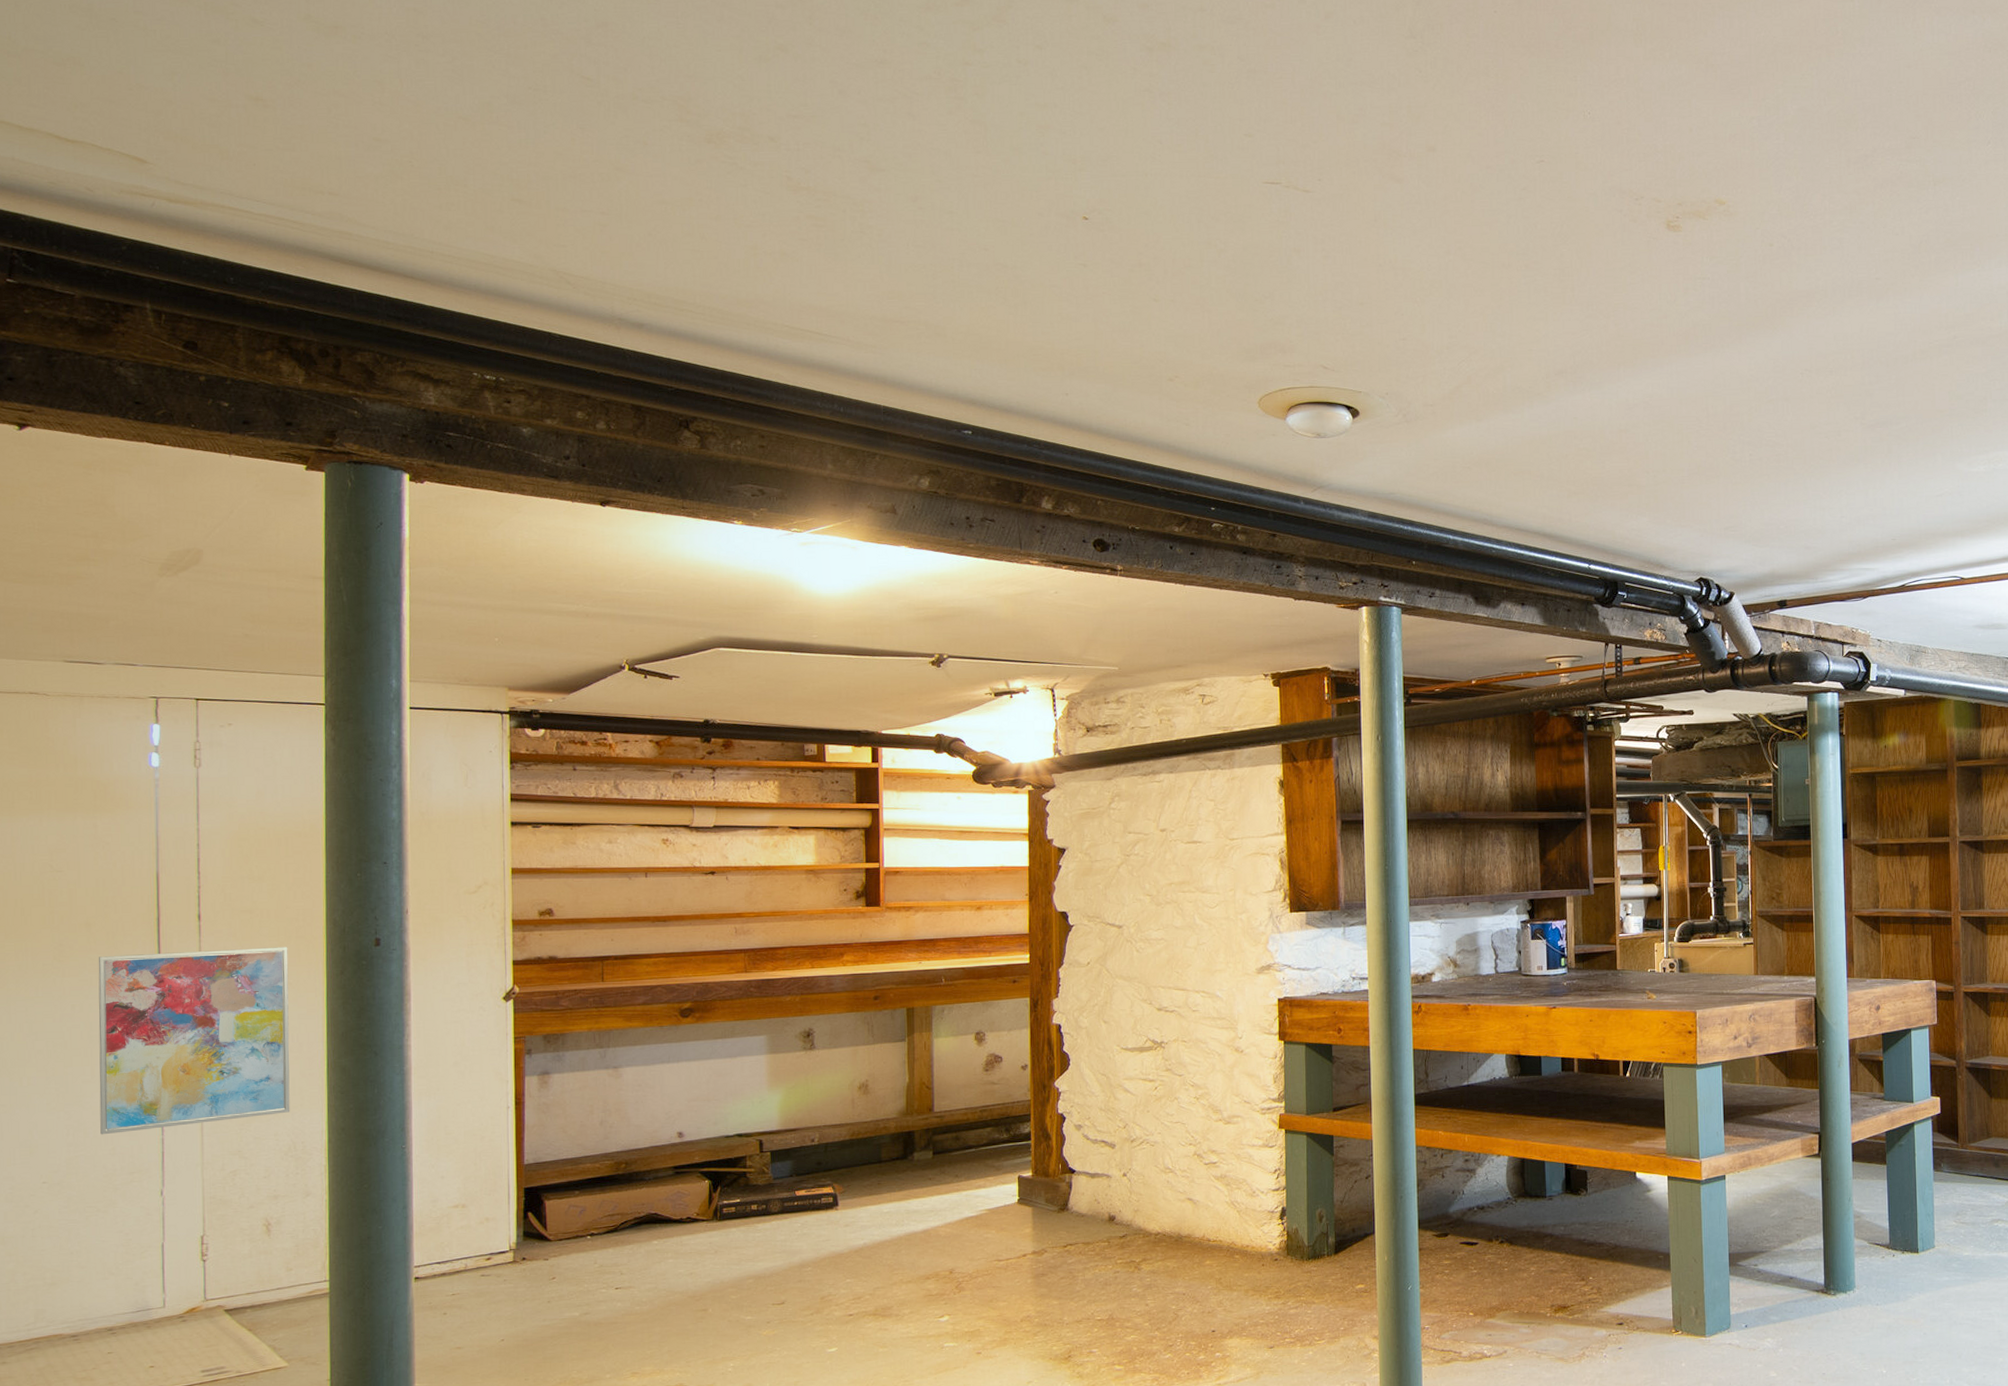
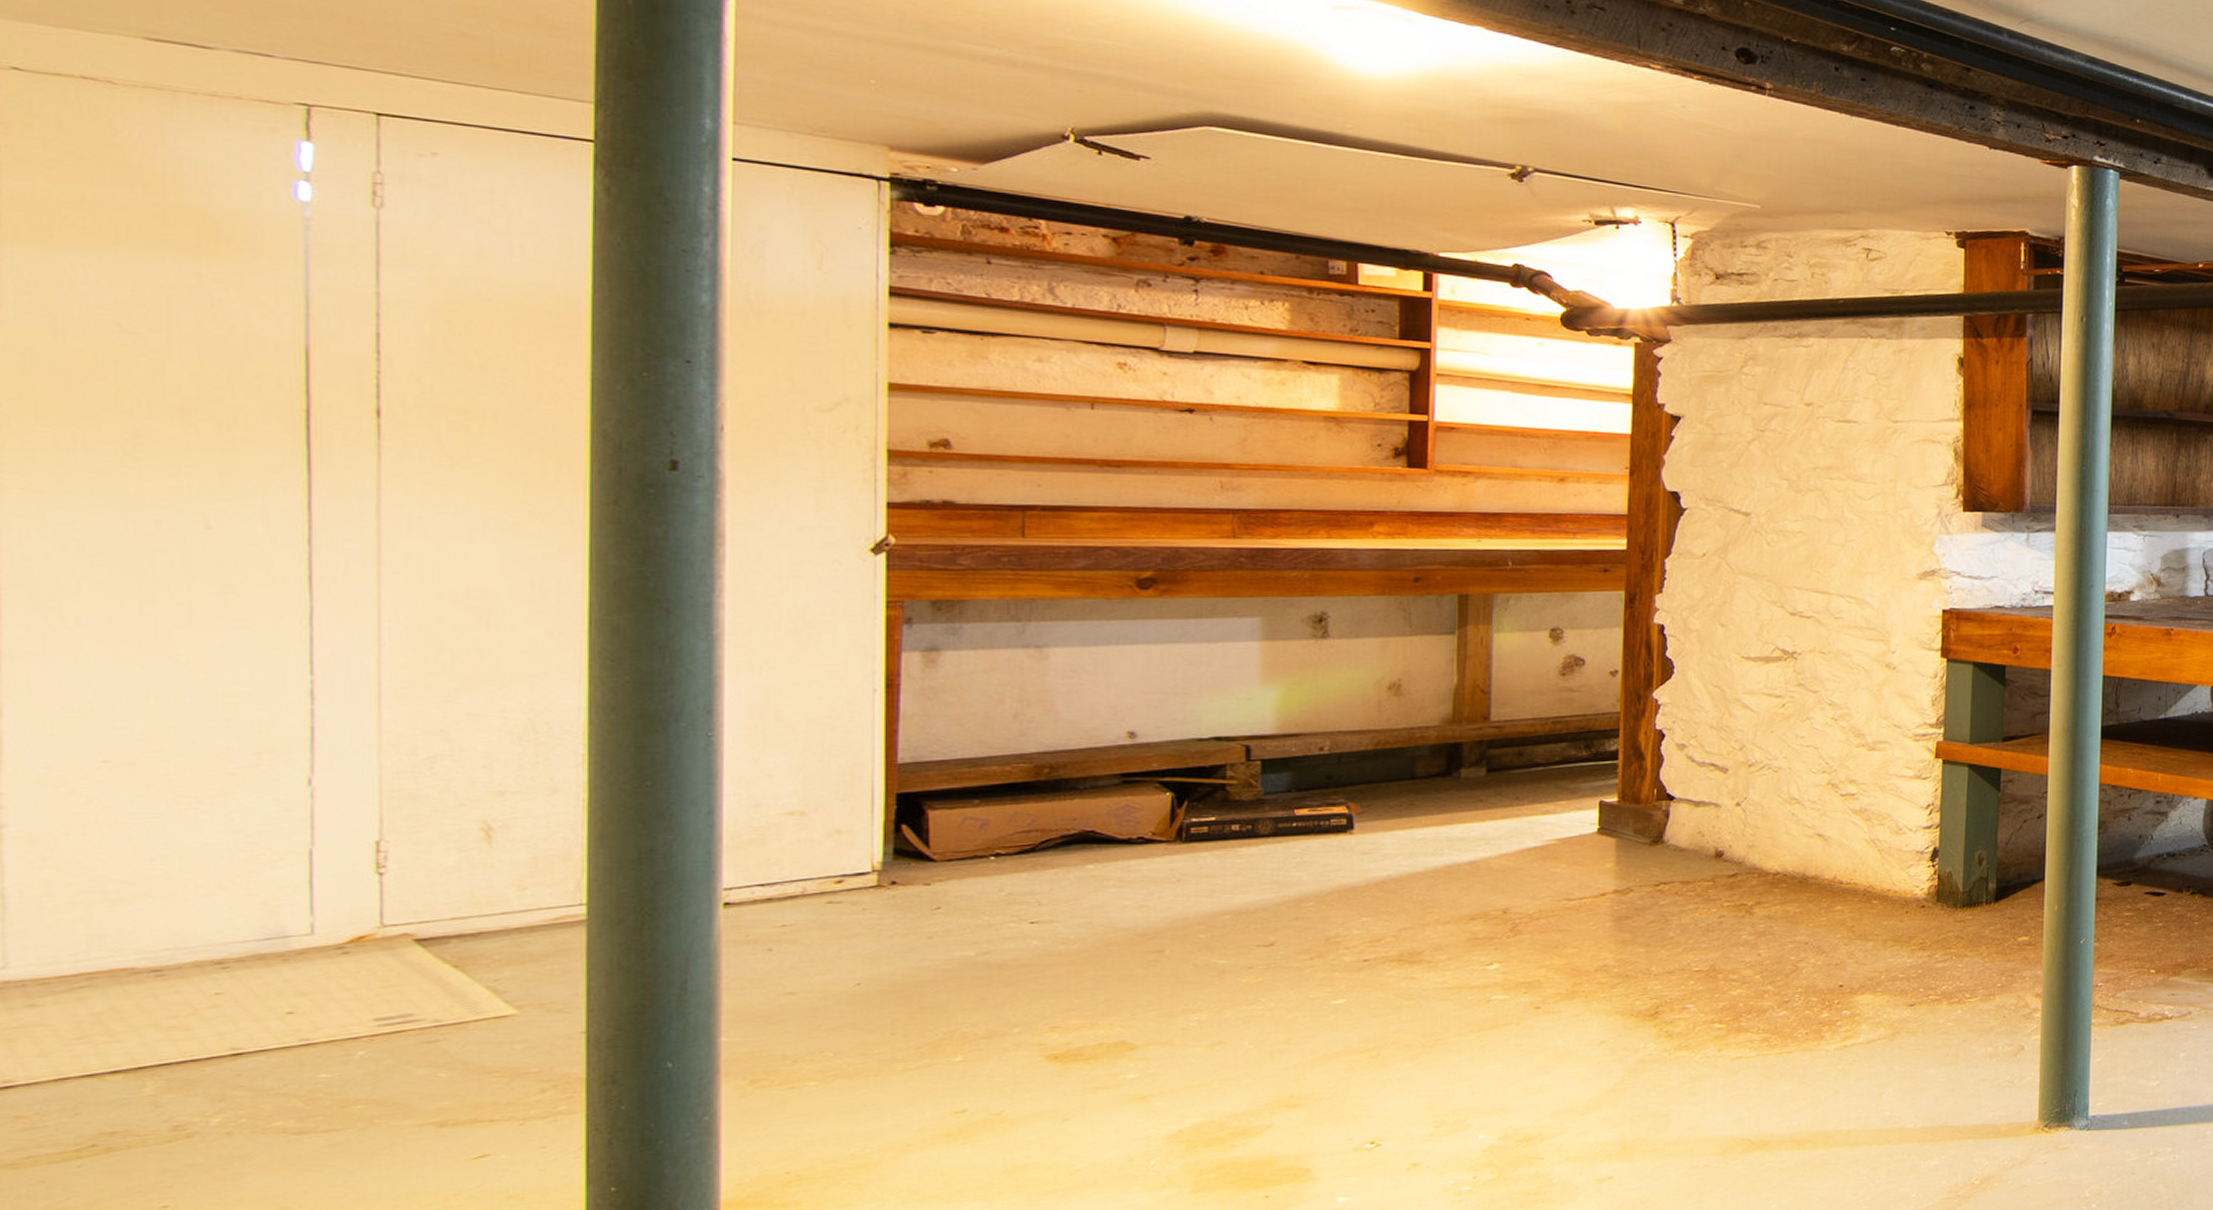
wall art: present [98,947,290,1135] -> none [202,456,528,700]

